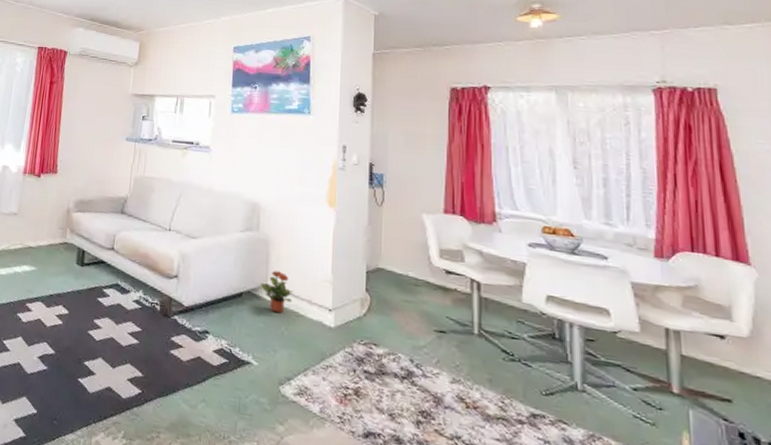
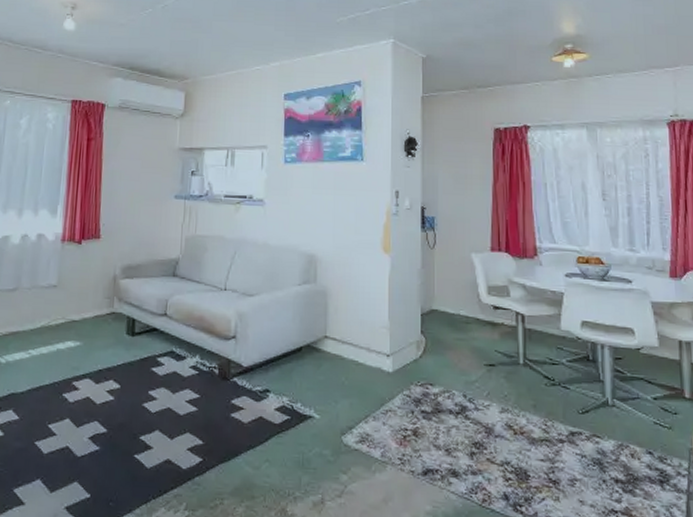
potted plant: present [260,270,293,314] -> none [319,322,352,364]

